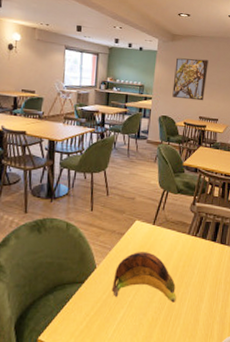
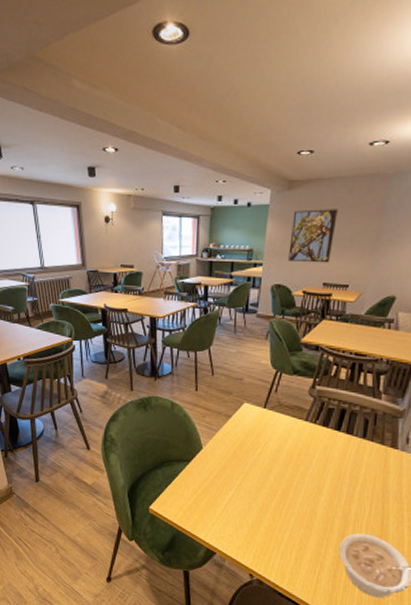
banana: present [111,252,177,303] -> none [219,435,291,491]

